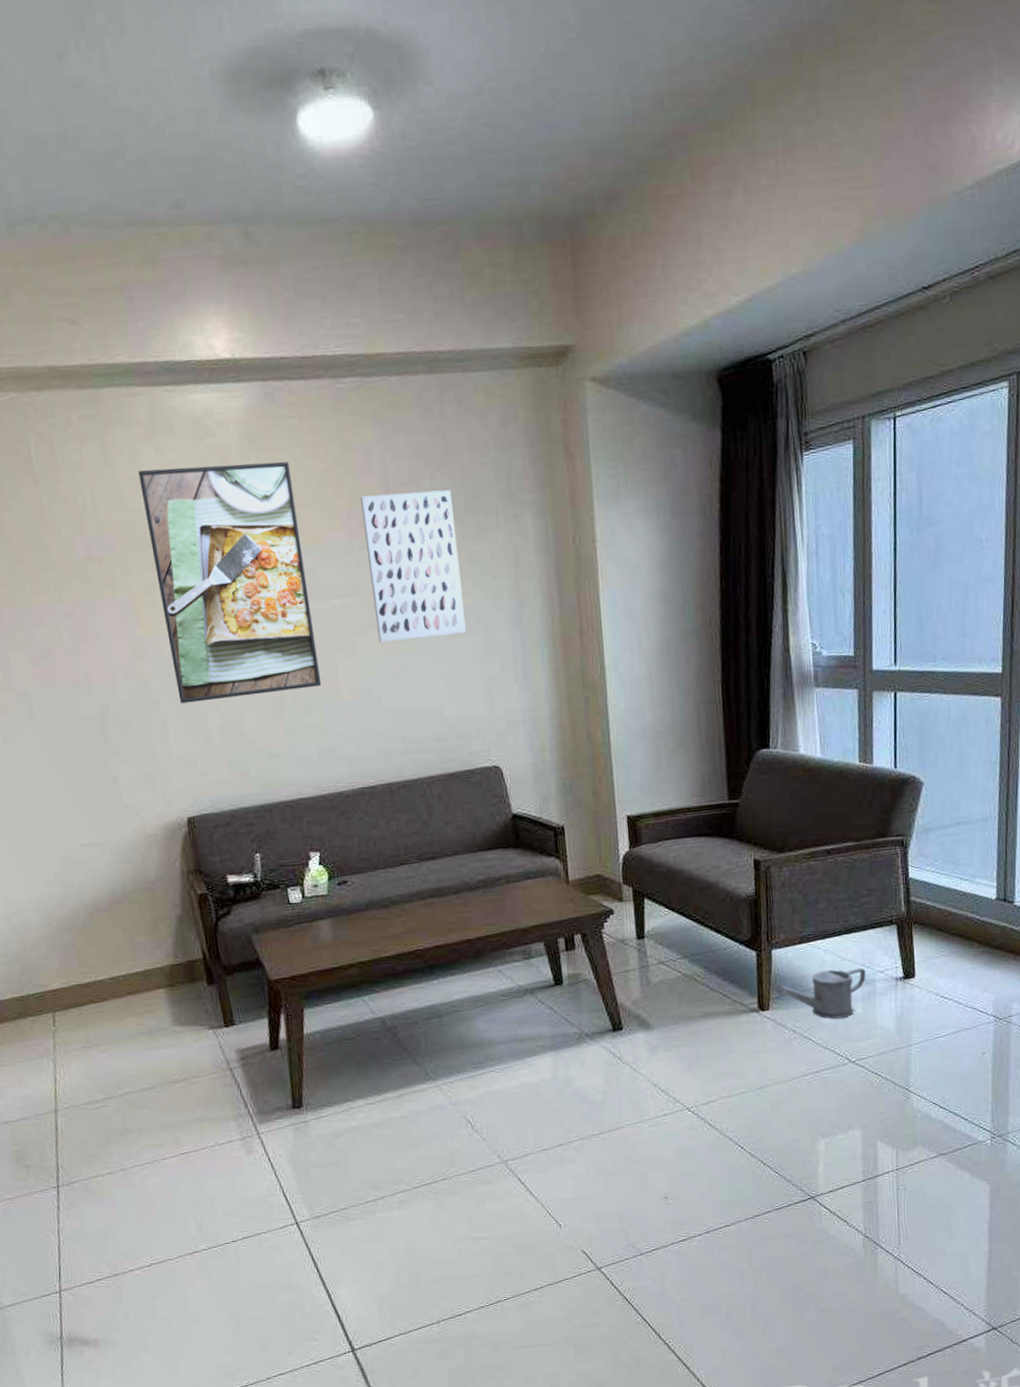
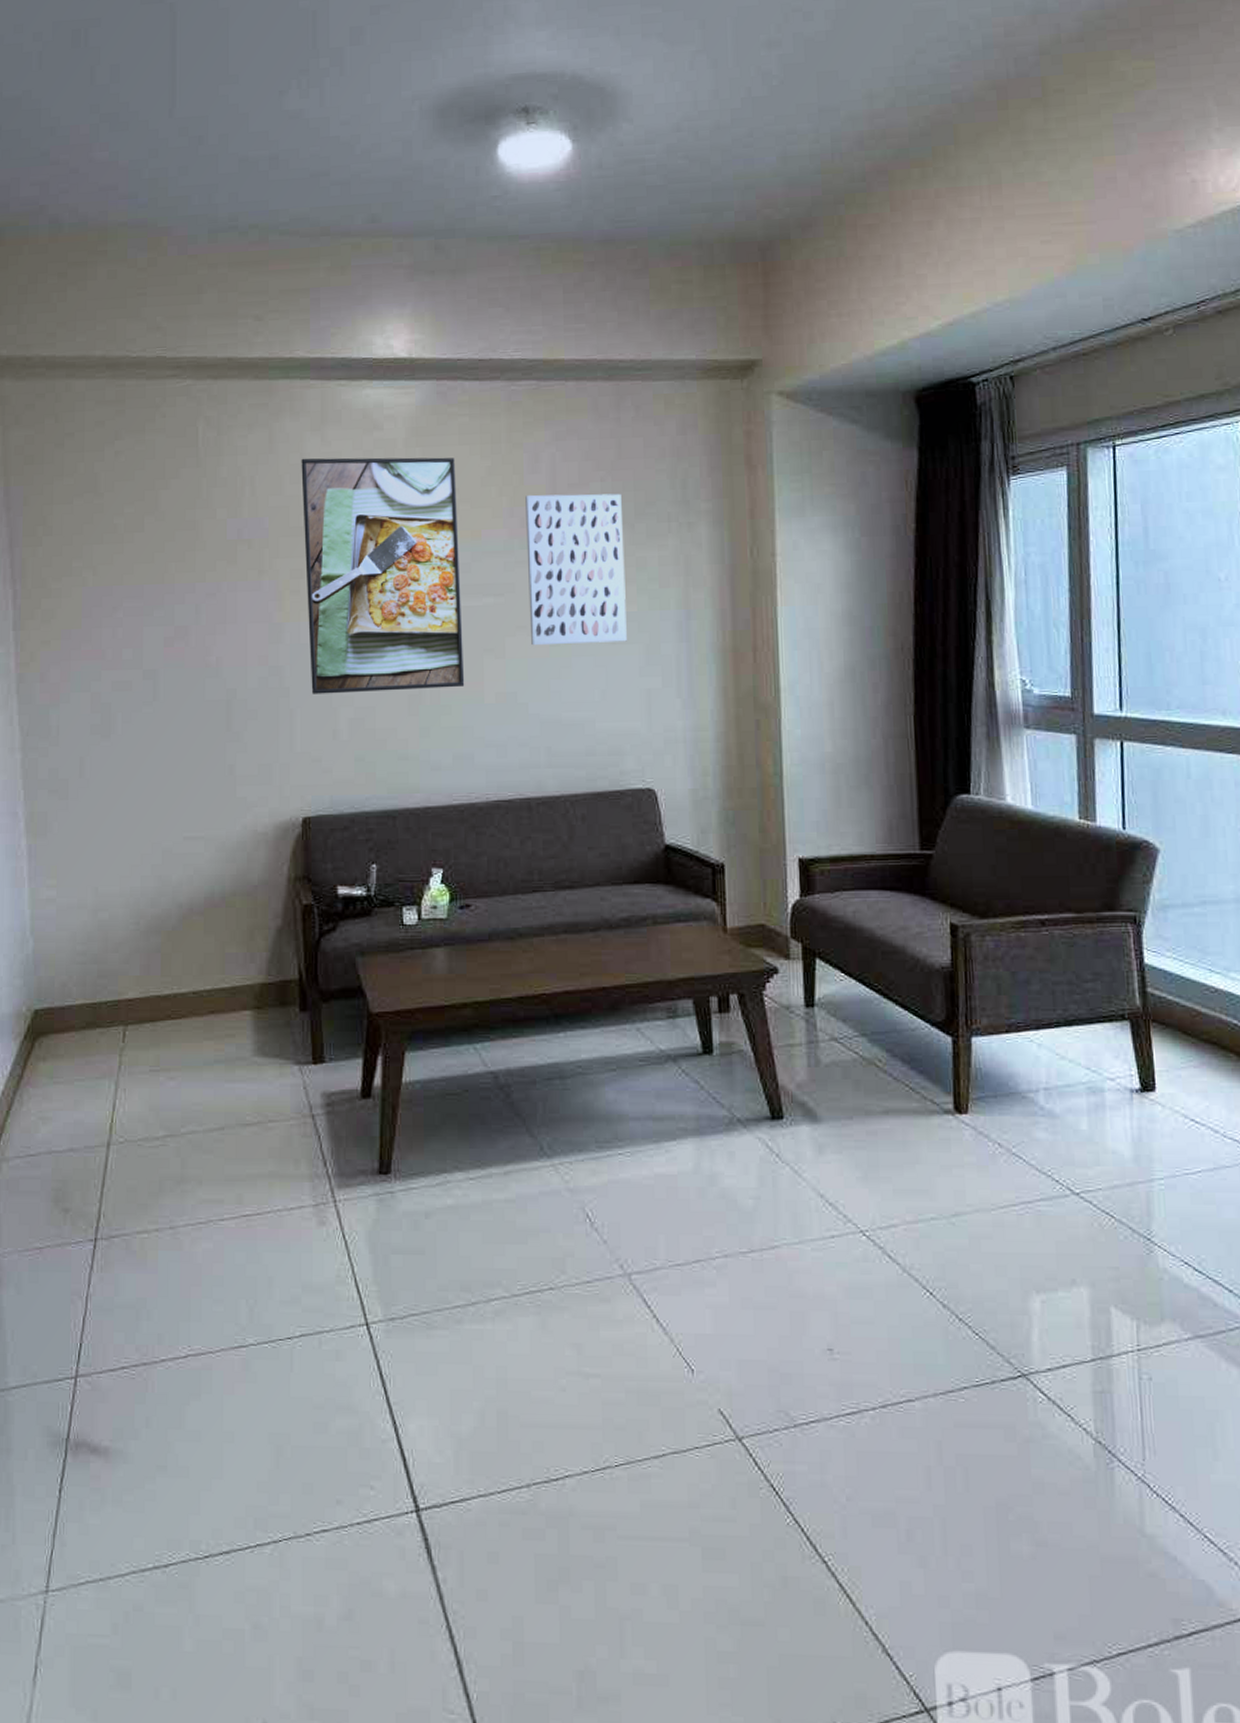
watering can: present [775,967,866,1019] -> none [975,1069,1092,1134]

